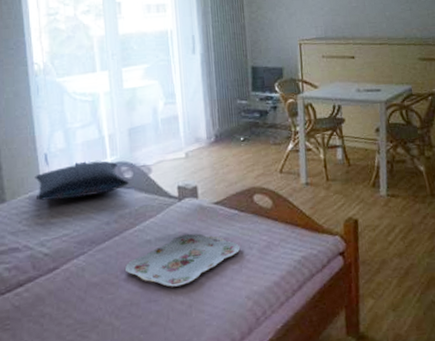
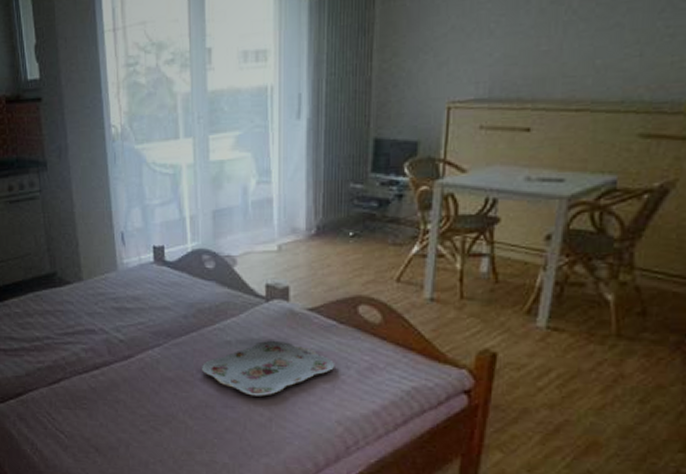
pillow: present [35,160,129,201] -> none [111,246,210,285]

